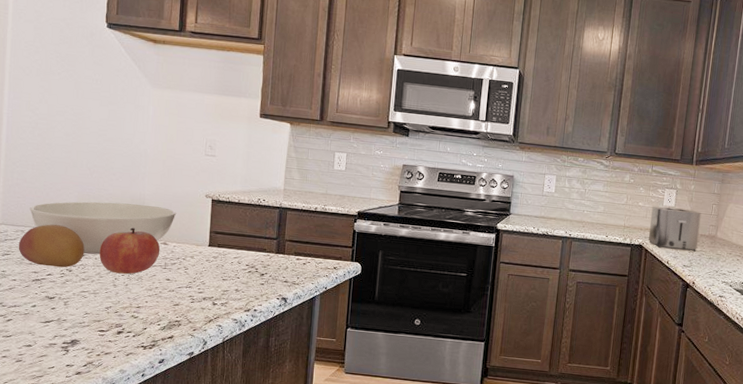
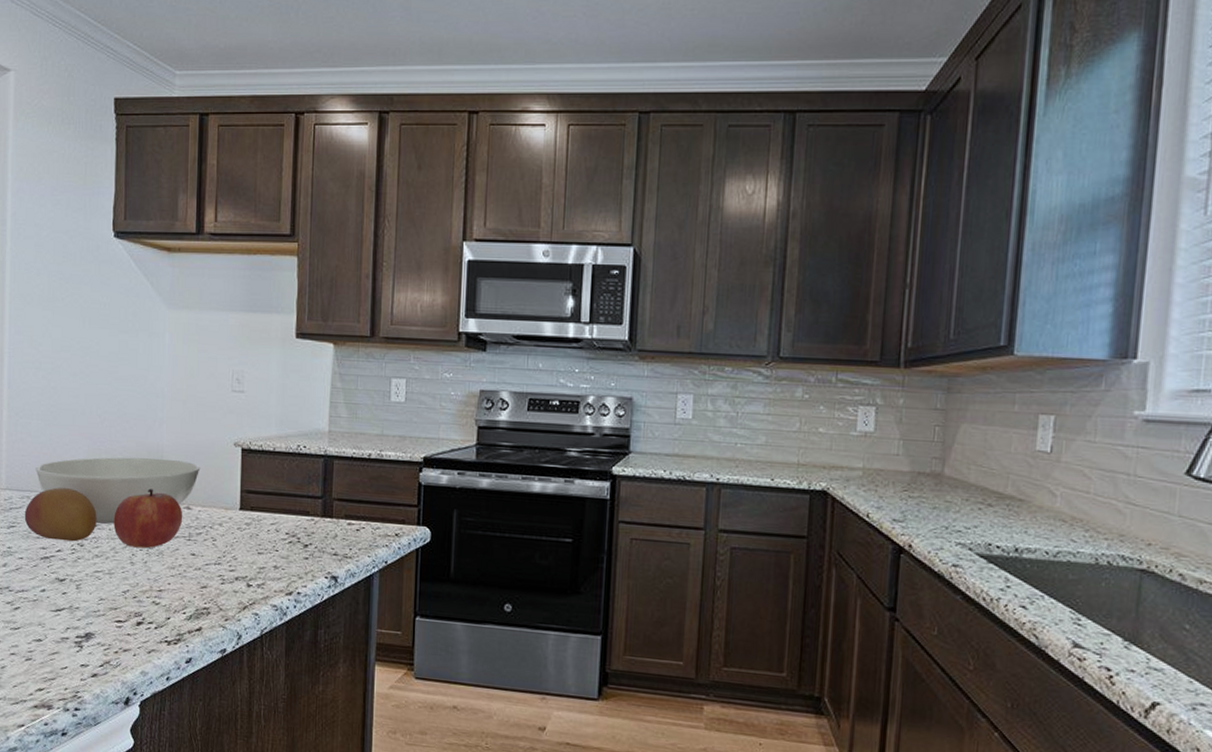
toaster: present [648,206,702,252] -> none [835,432,918,498]

